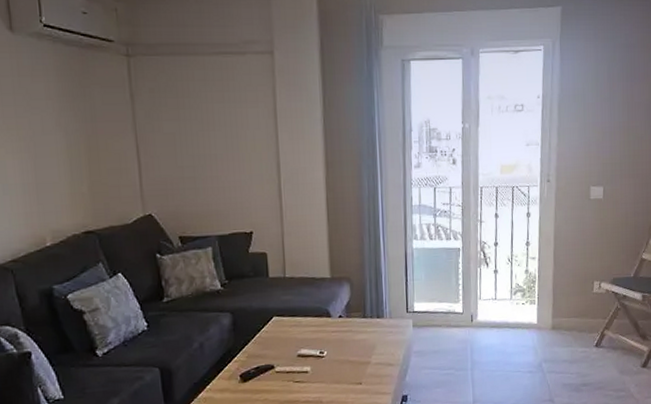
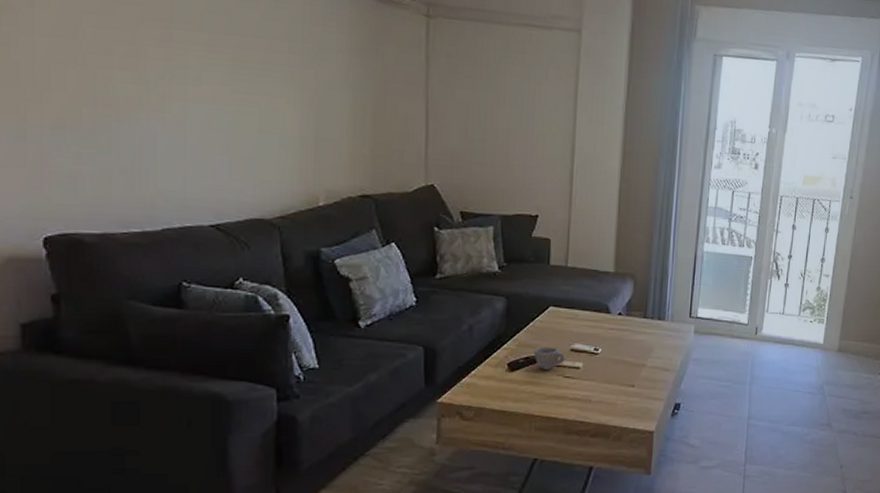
cup: none [263,354,293,377] -> present [533,346,565,370]

